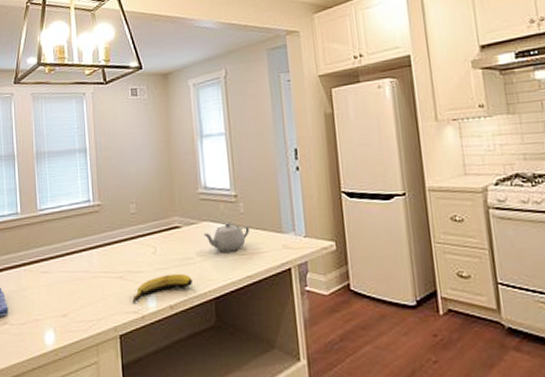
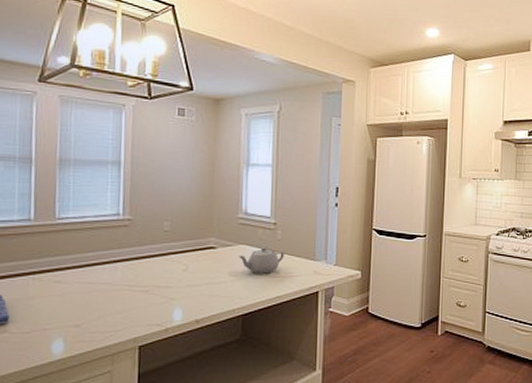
banana: present [132,273,192,303] -> none [157,290,222,316]

